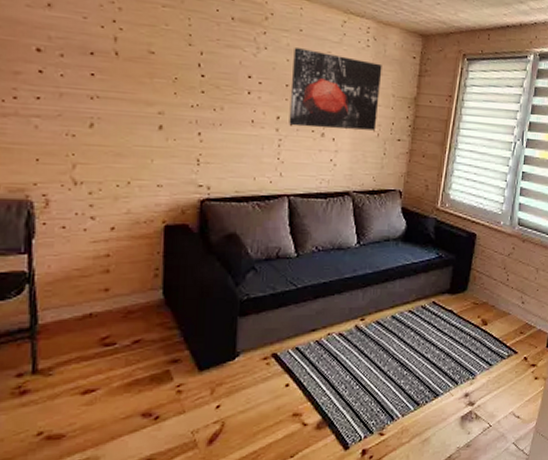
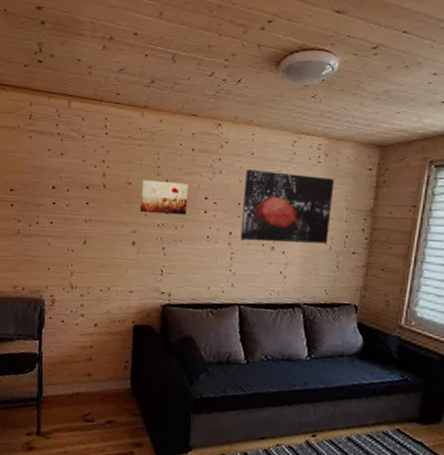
wall art: none [167,49,228,95] -> present [140,179,188,215]

